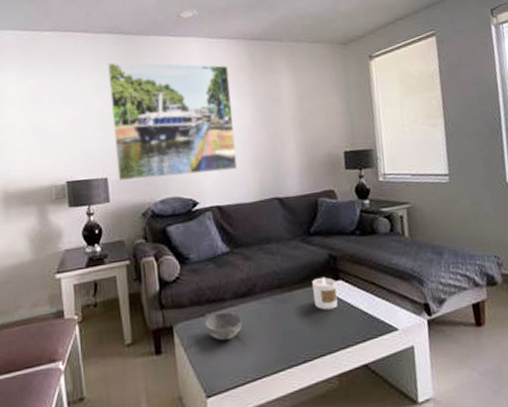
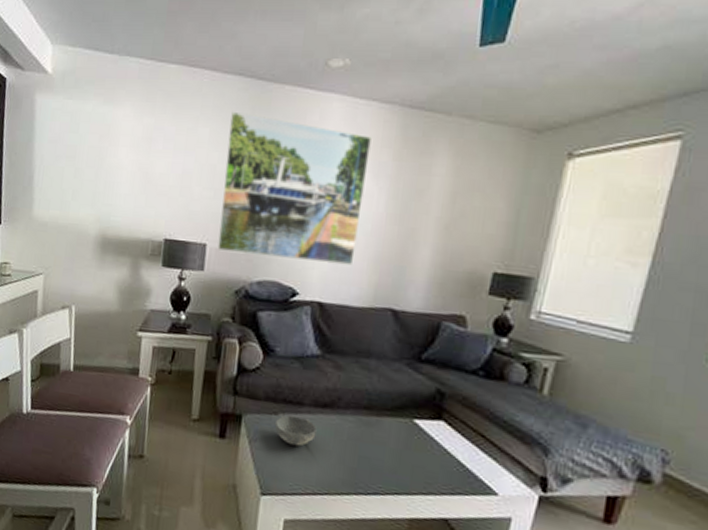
candle: present [312,276,338,310] -> none [403,411,436,450]

